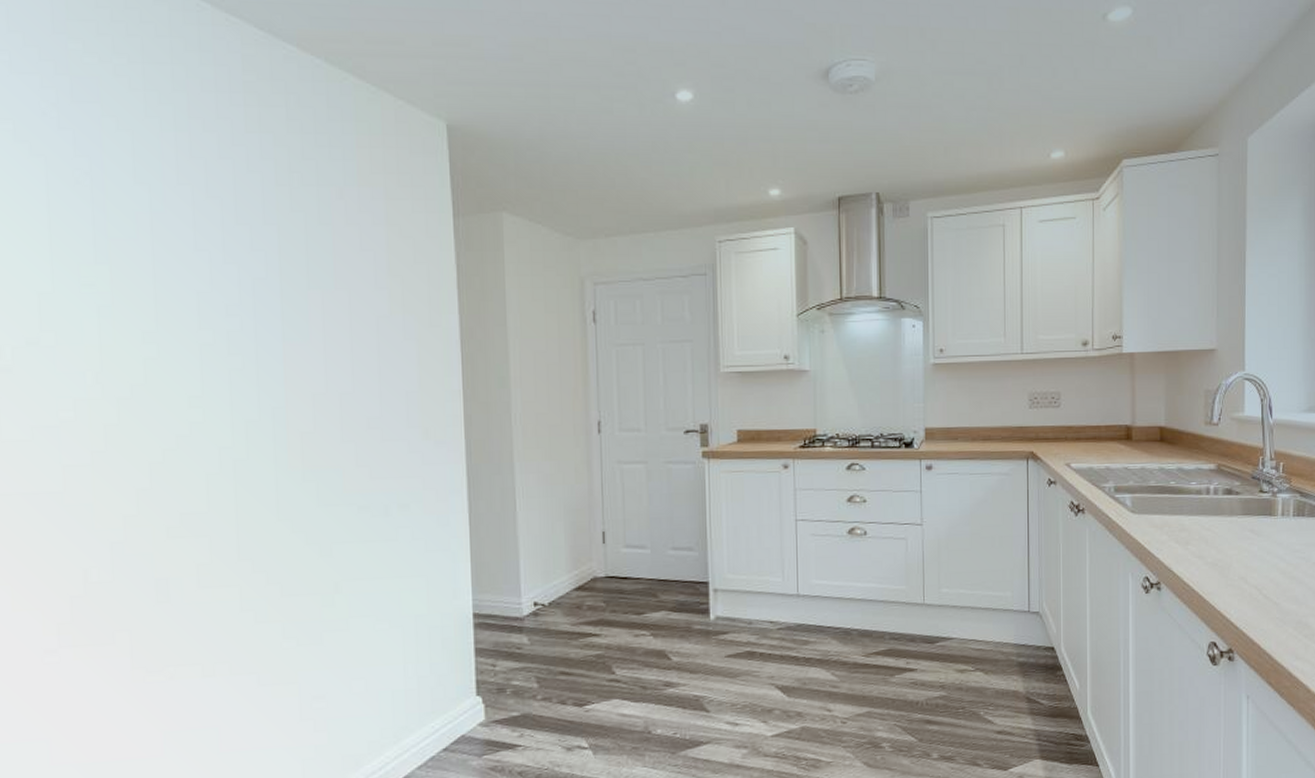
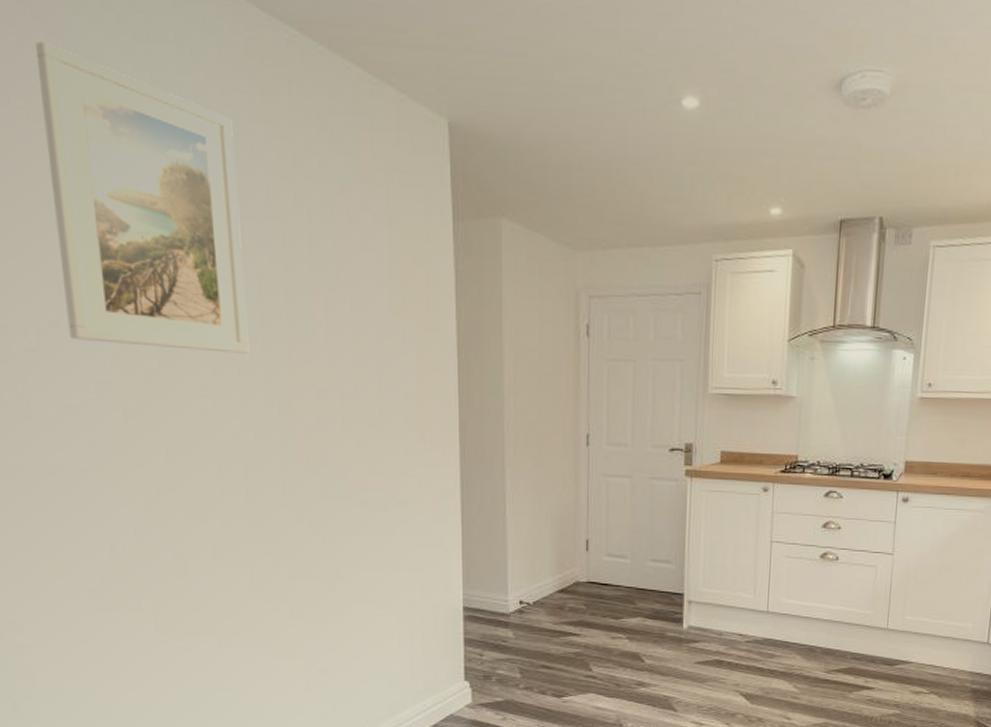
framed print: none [26,66,242,361] -> present [35,41,249,354]

